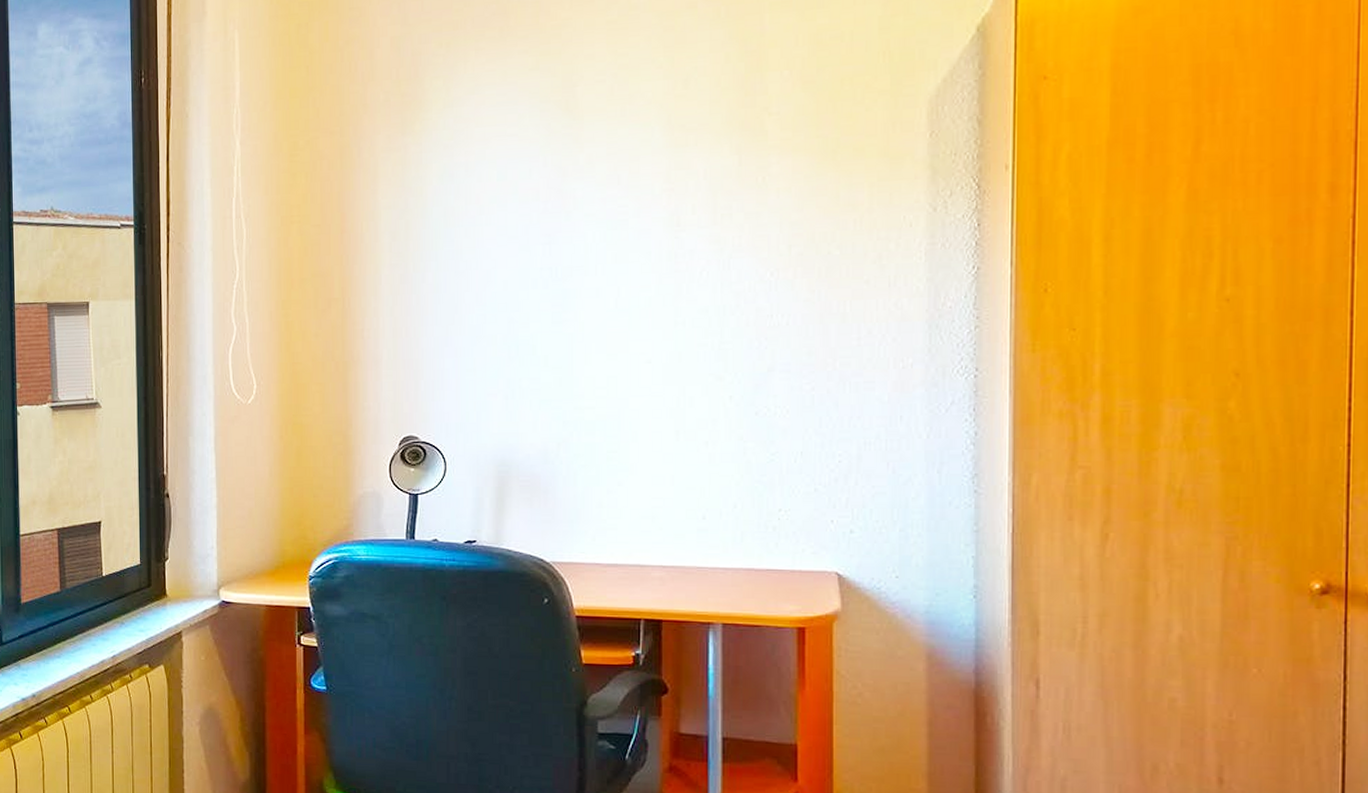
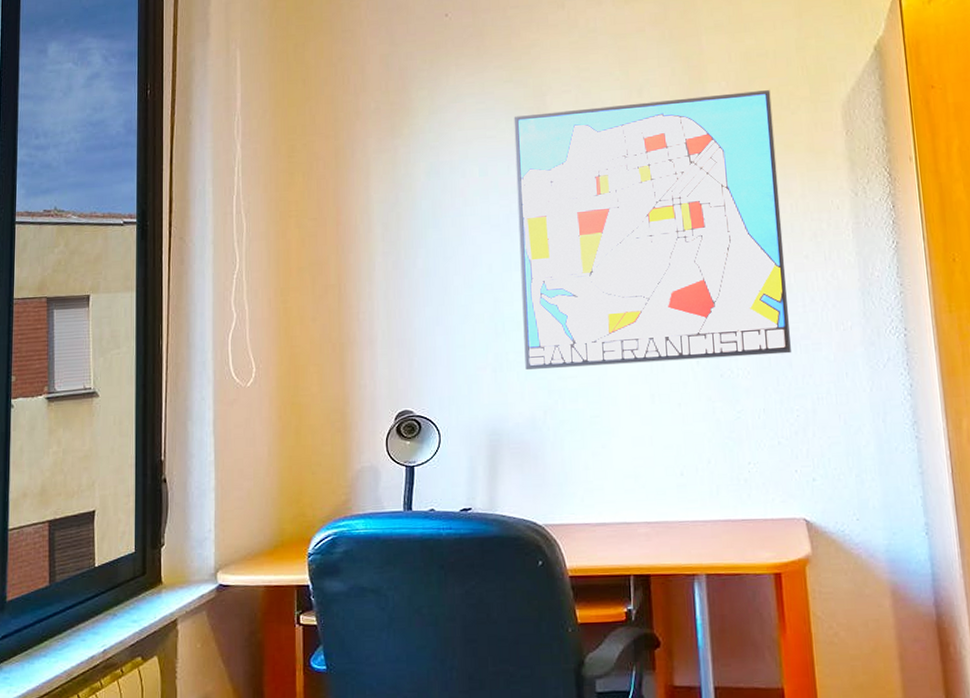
wall art: none [538,81,842,398] -> present [514,90,791,370]

